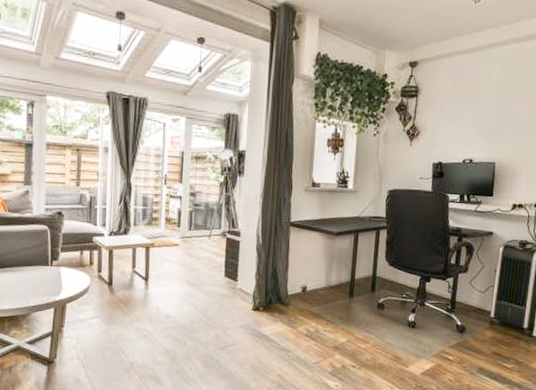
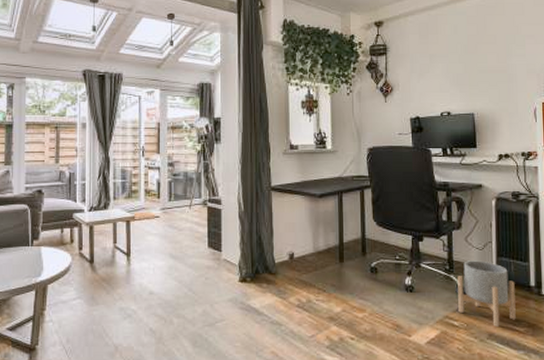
planter: none [454,302,509,363] -> present [457,260,516,328]

